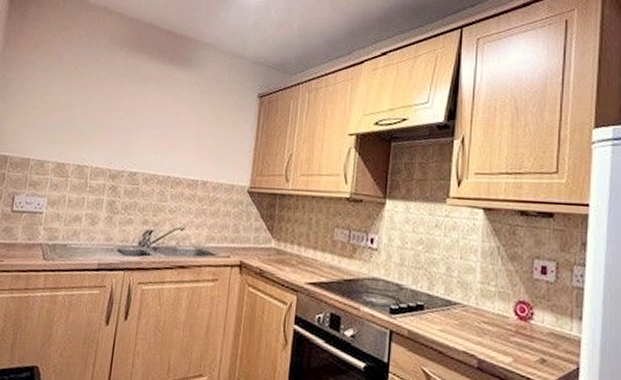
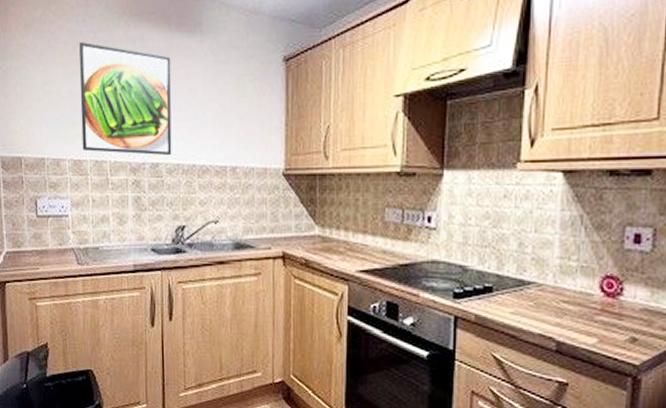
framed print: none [67,64,161,167] -> present [79,42,172,156]

